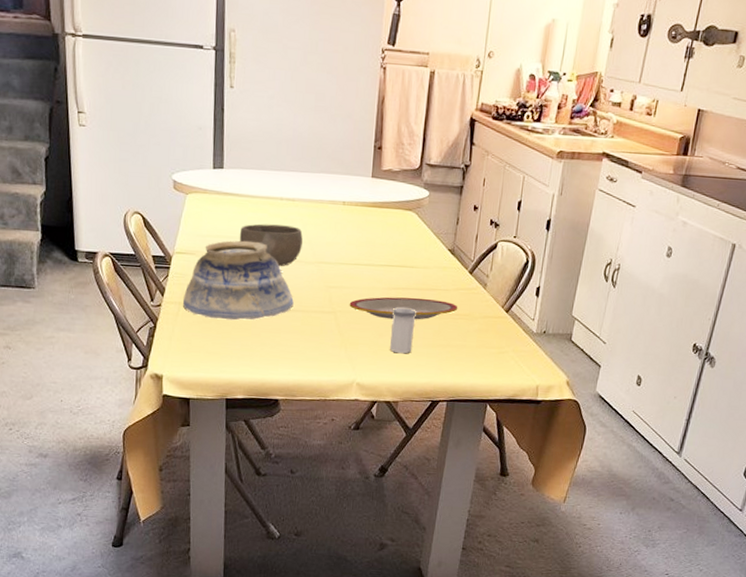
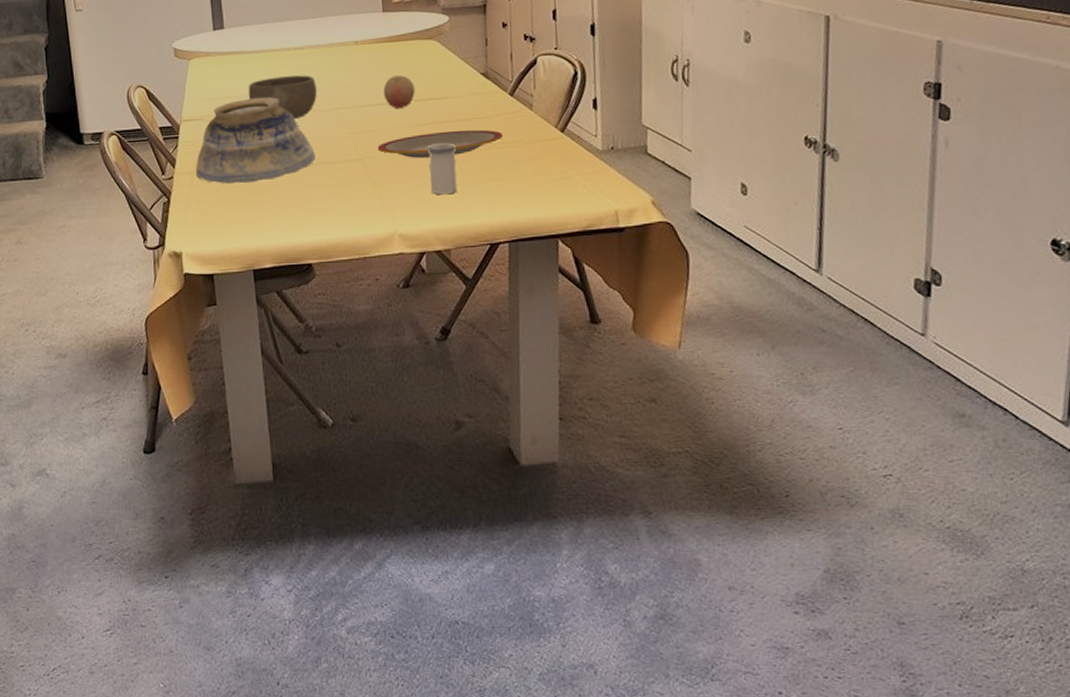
fruit: none [361,239,390,271] -> present [383,75,415,109]

